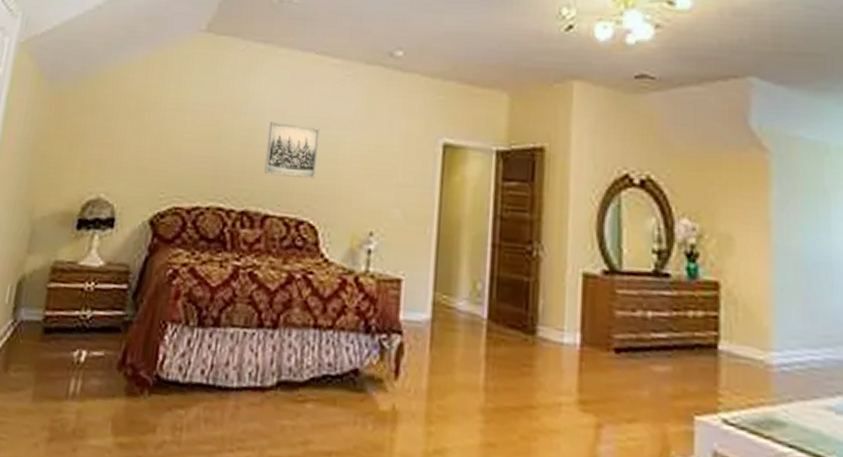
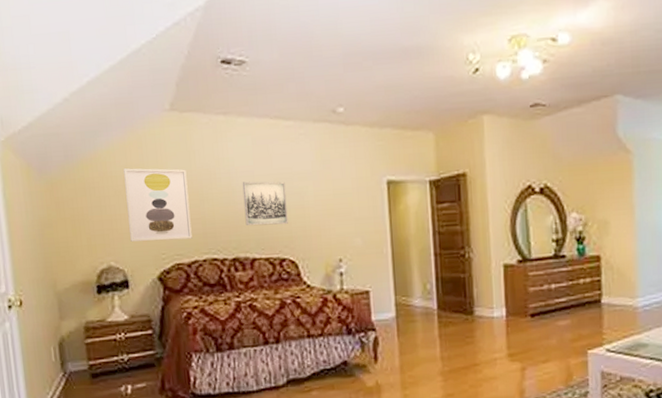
wall art: none [129,89,209,180] -> present [124,168,192,242]

